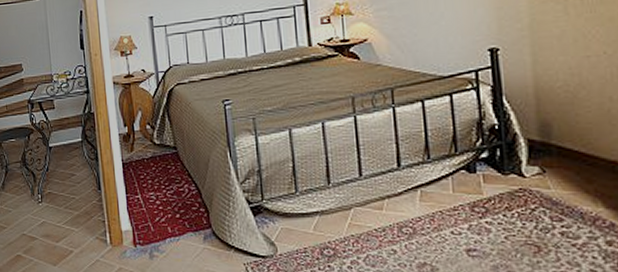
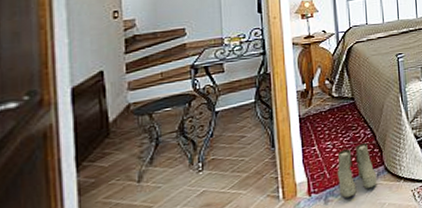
boots: none [162,200,203,257] -> present [338,143,376,198]

